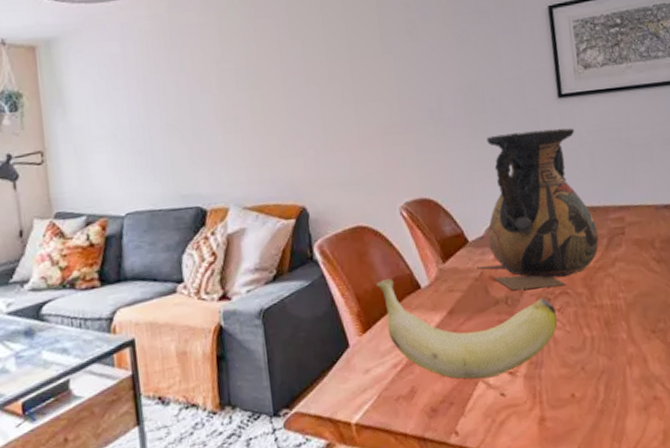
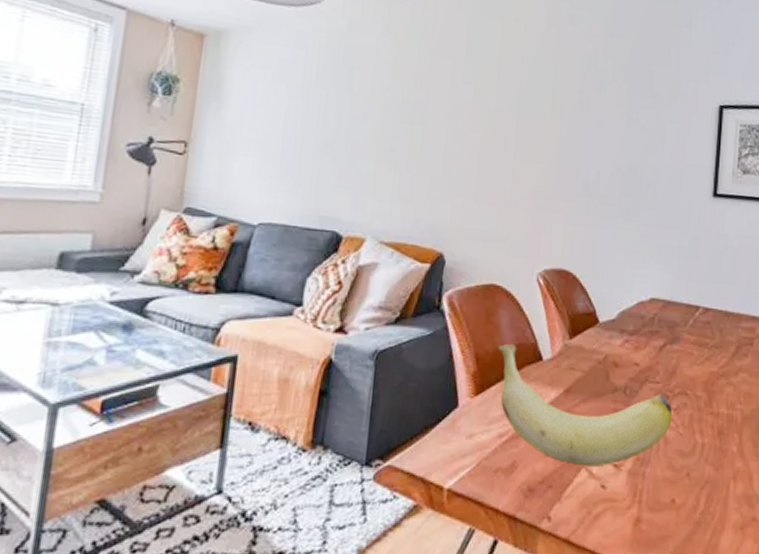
vase: present [477,128,599,291] -> none [602,220,727,386]

